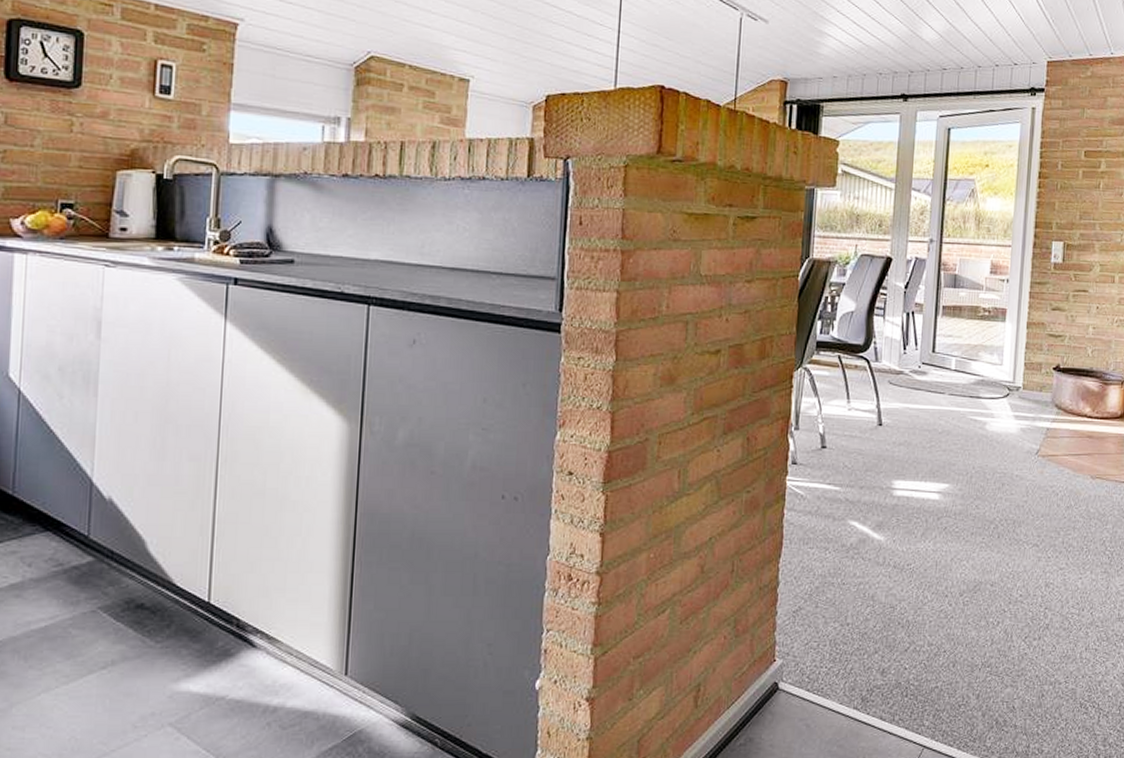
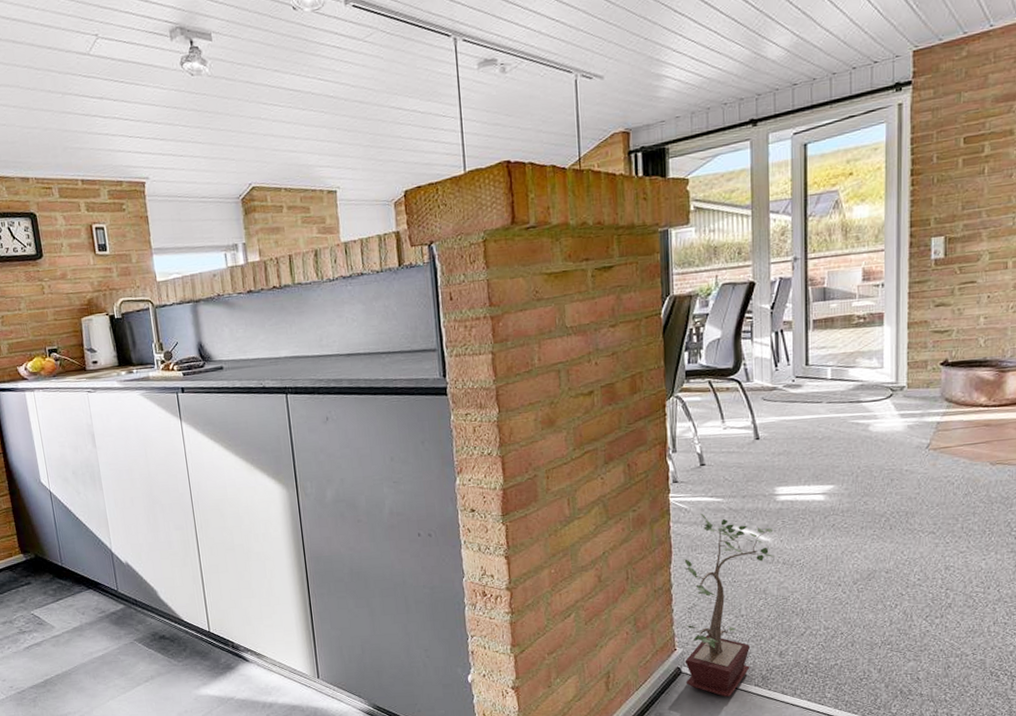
potted plant: none [781,501,886,722] -> present [684,513,774,698]

